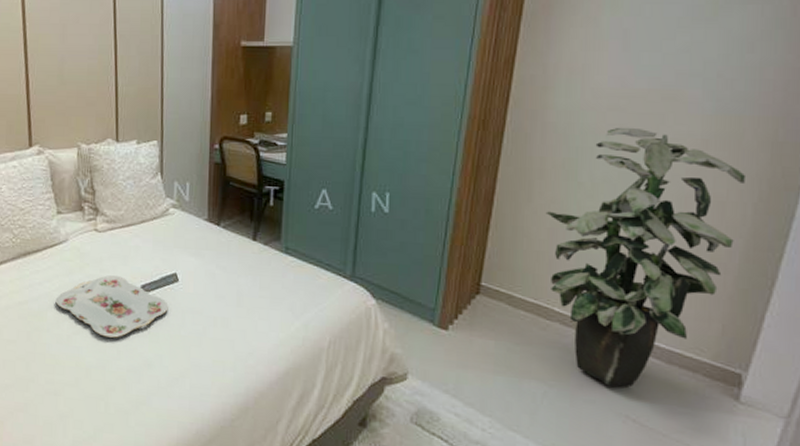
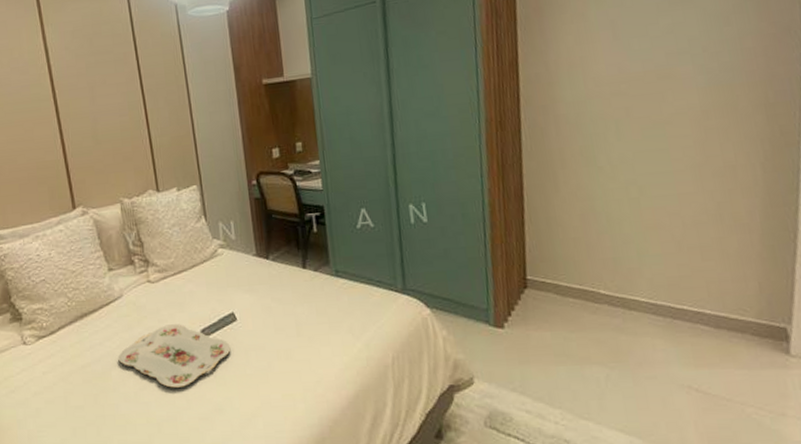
indoor plant: present [545,127,747,387] -> none [574,108,752,359]

